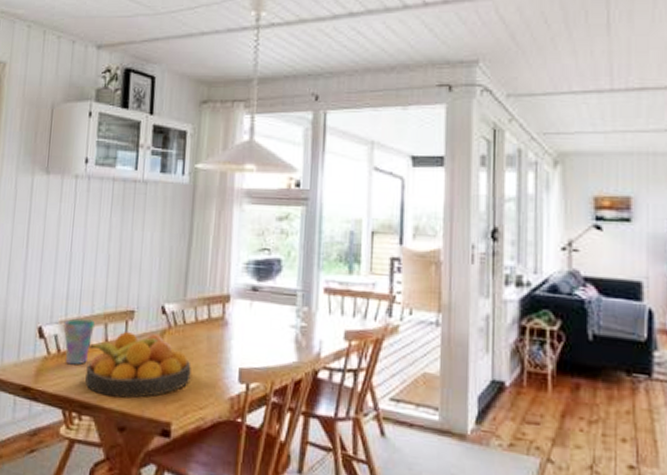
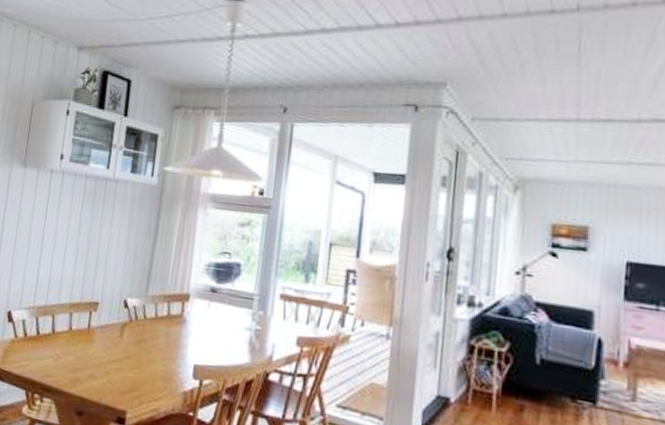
cup: present [63,318,95,365] -> none [31,306,60,350]
fruit bowl: present [85,332,191,398] -> none [48,322,149,385]

